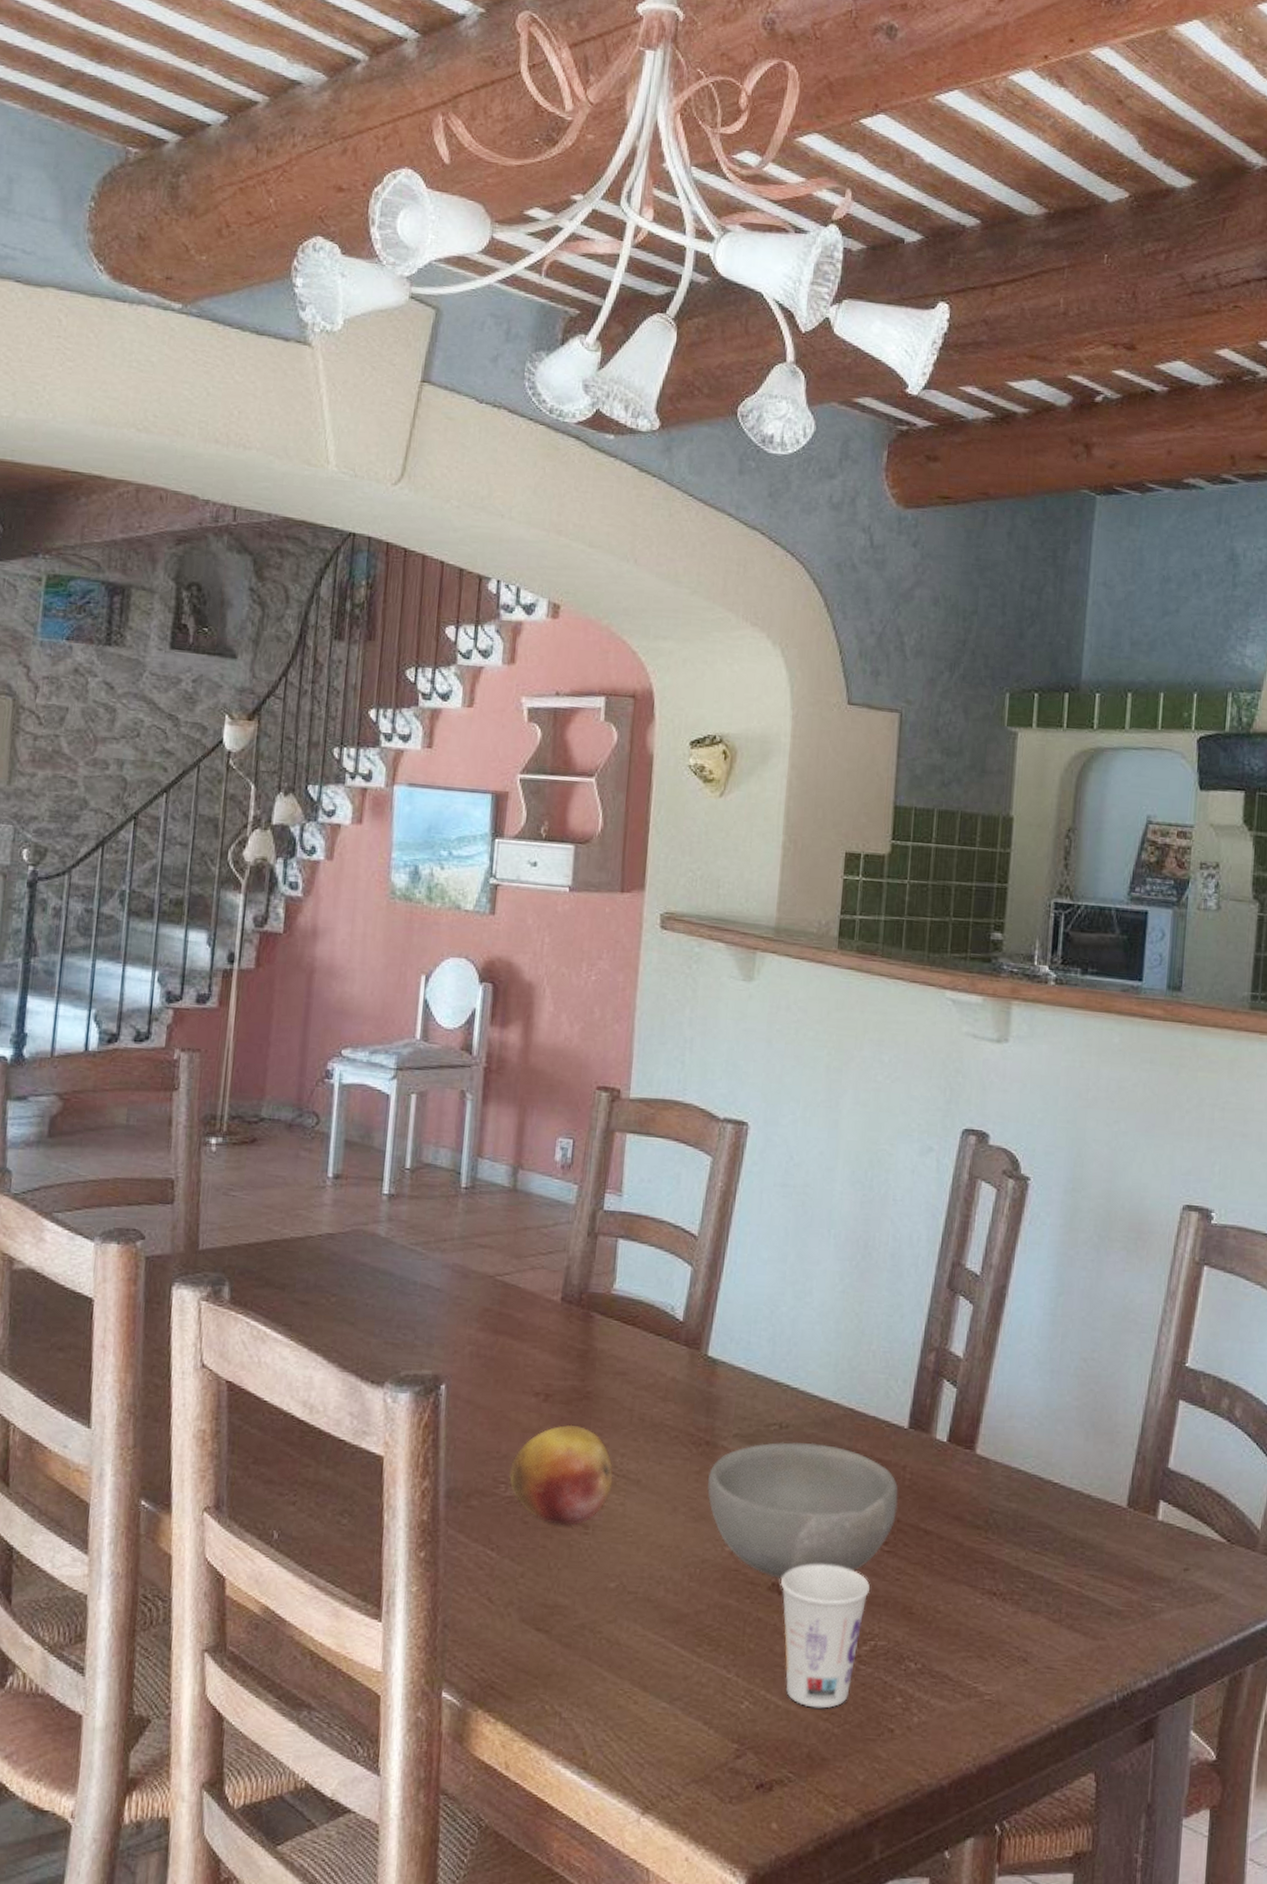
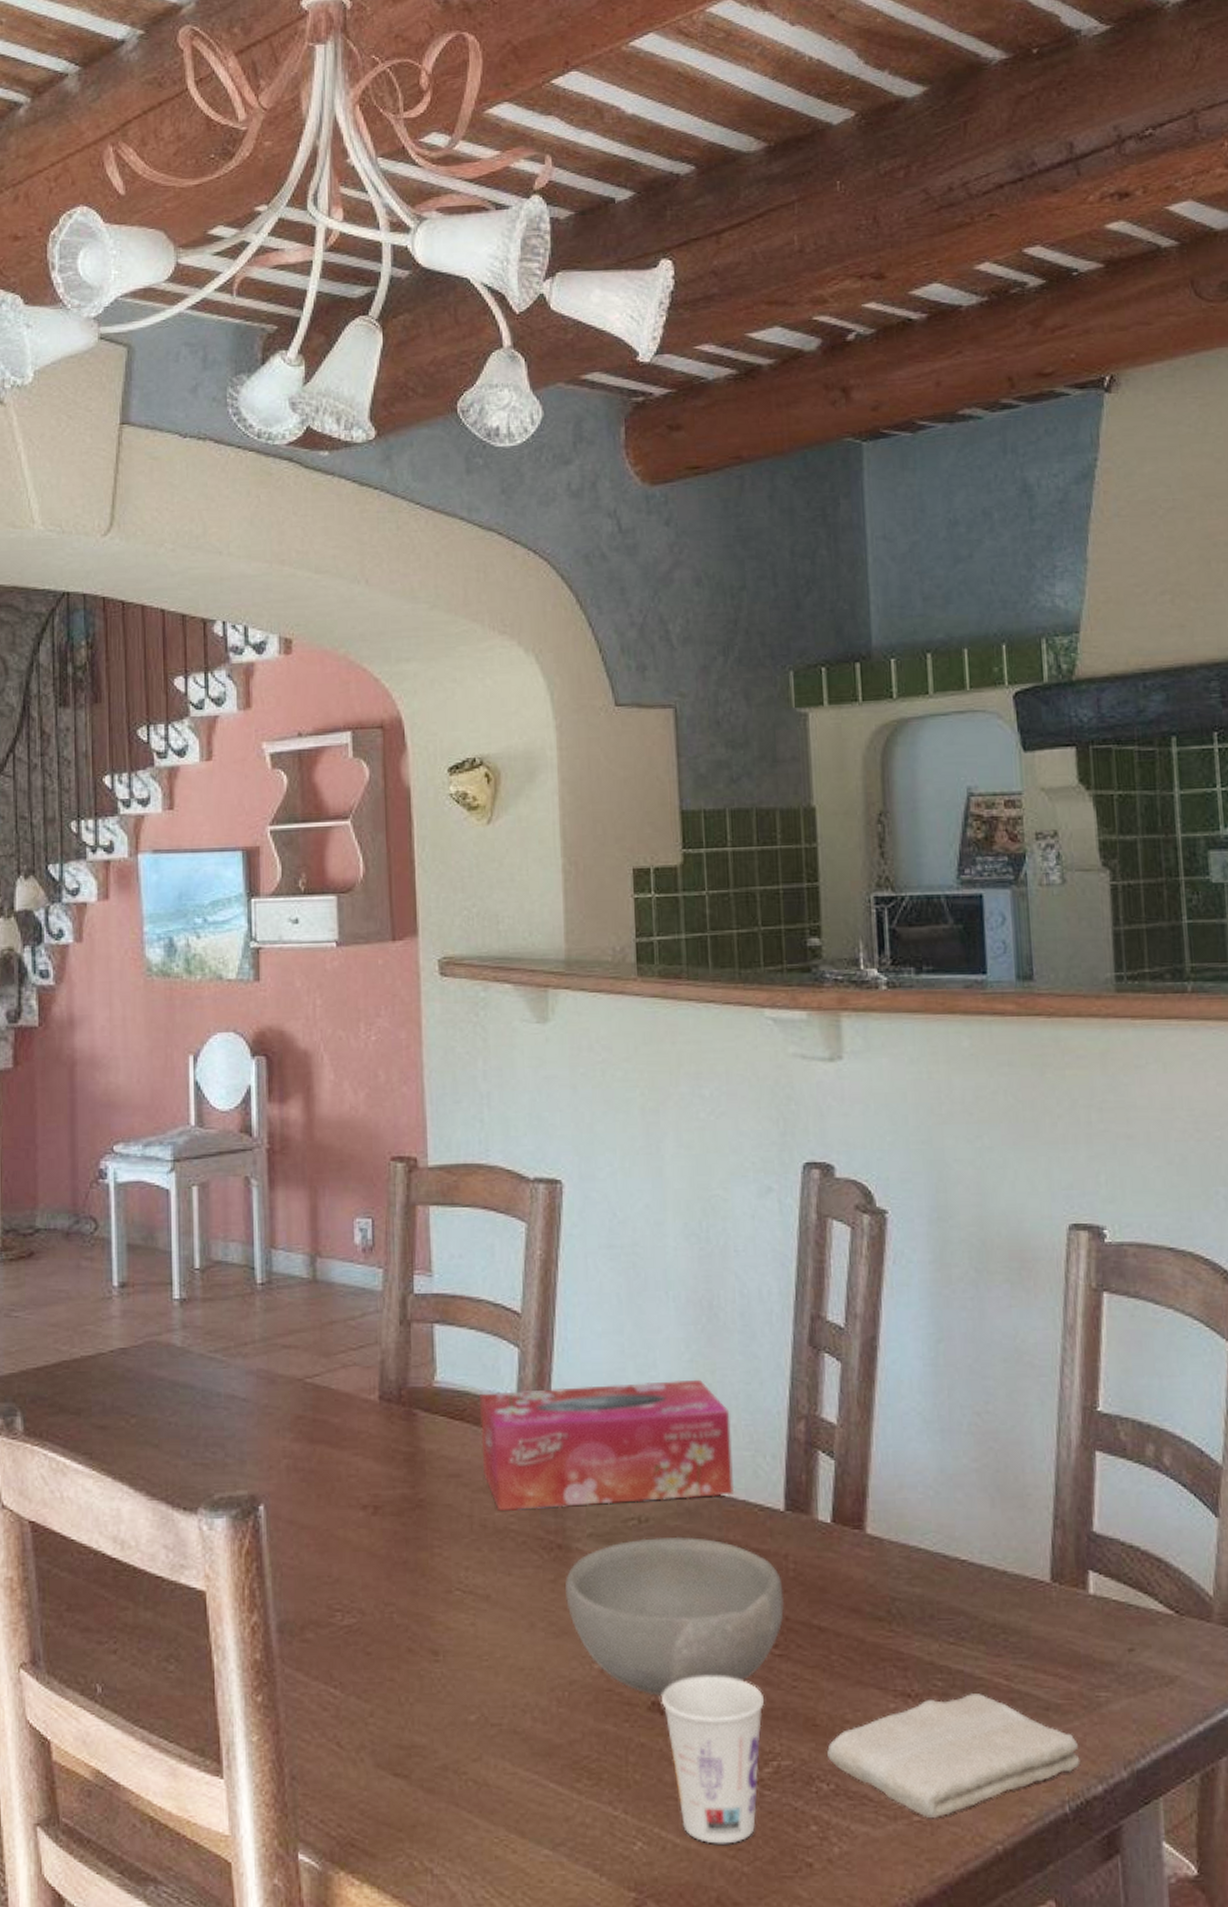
fruit: present [509,1424,613,1526] -> none [345,1538,460,1653]
tissue box: none [647,1303,871,1412] -> present [480,1379,735,1512]
washcloth: none [918,1596,1132,1698] -> present [827,1694,1081,1818]

